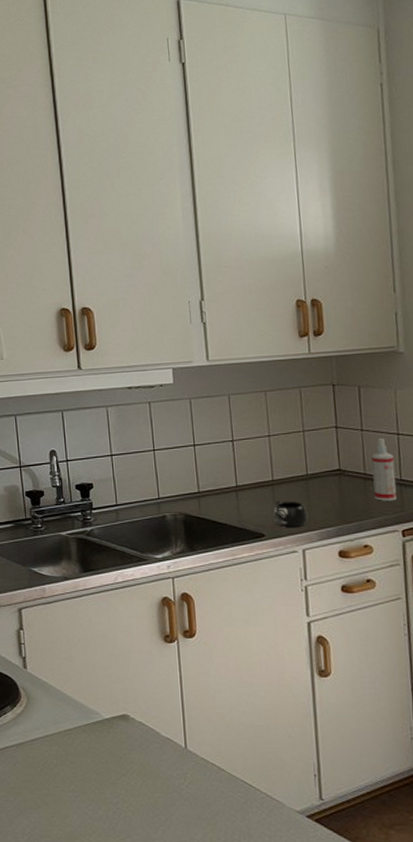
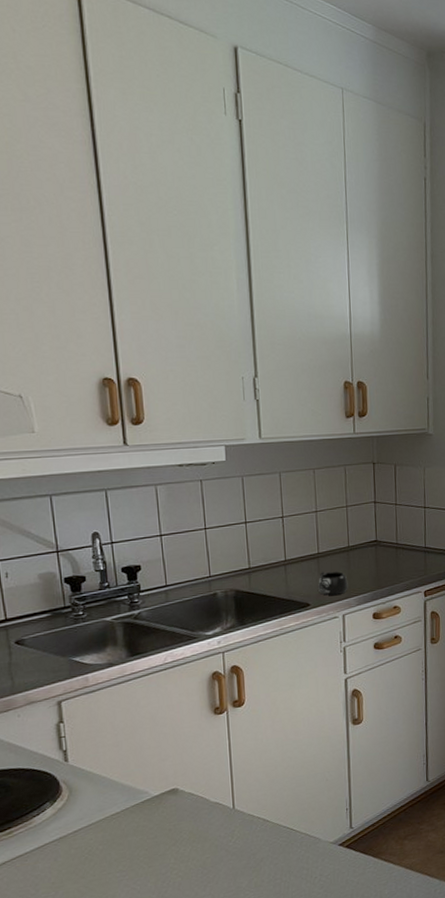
spray bottle: present [370,438,397,501] -> none [402,511,422,567]

